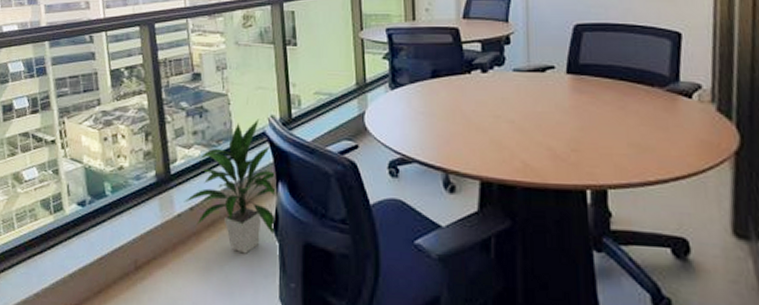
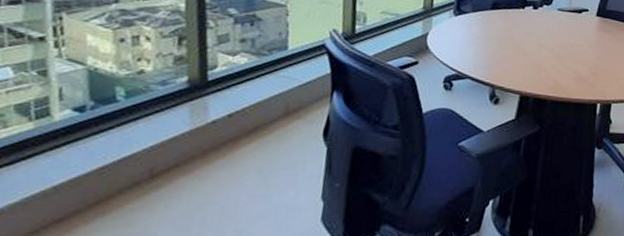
indoor plant: present [184,119,278,254] -> none [221,31,333,158]

